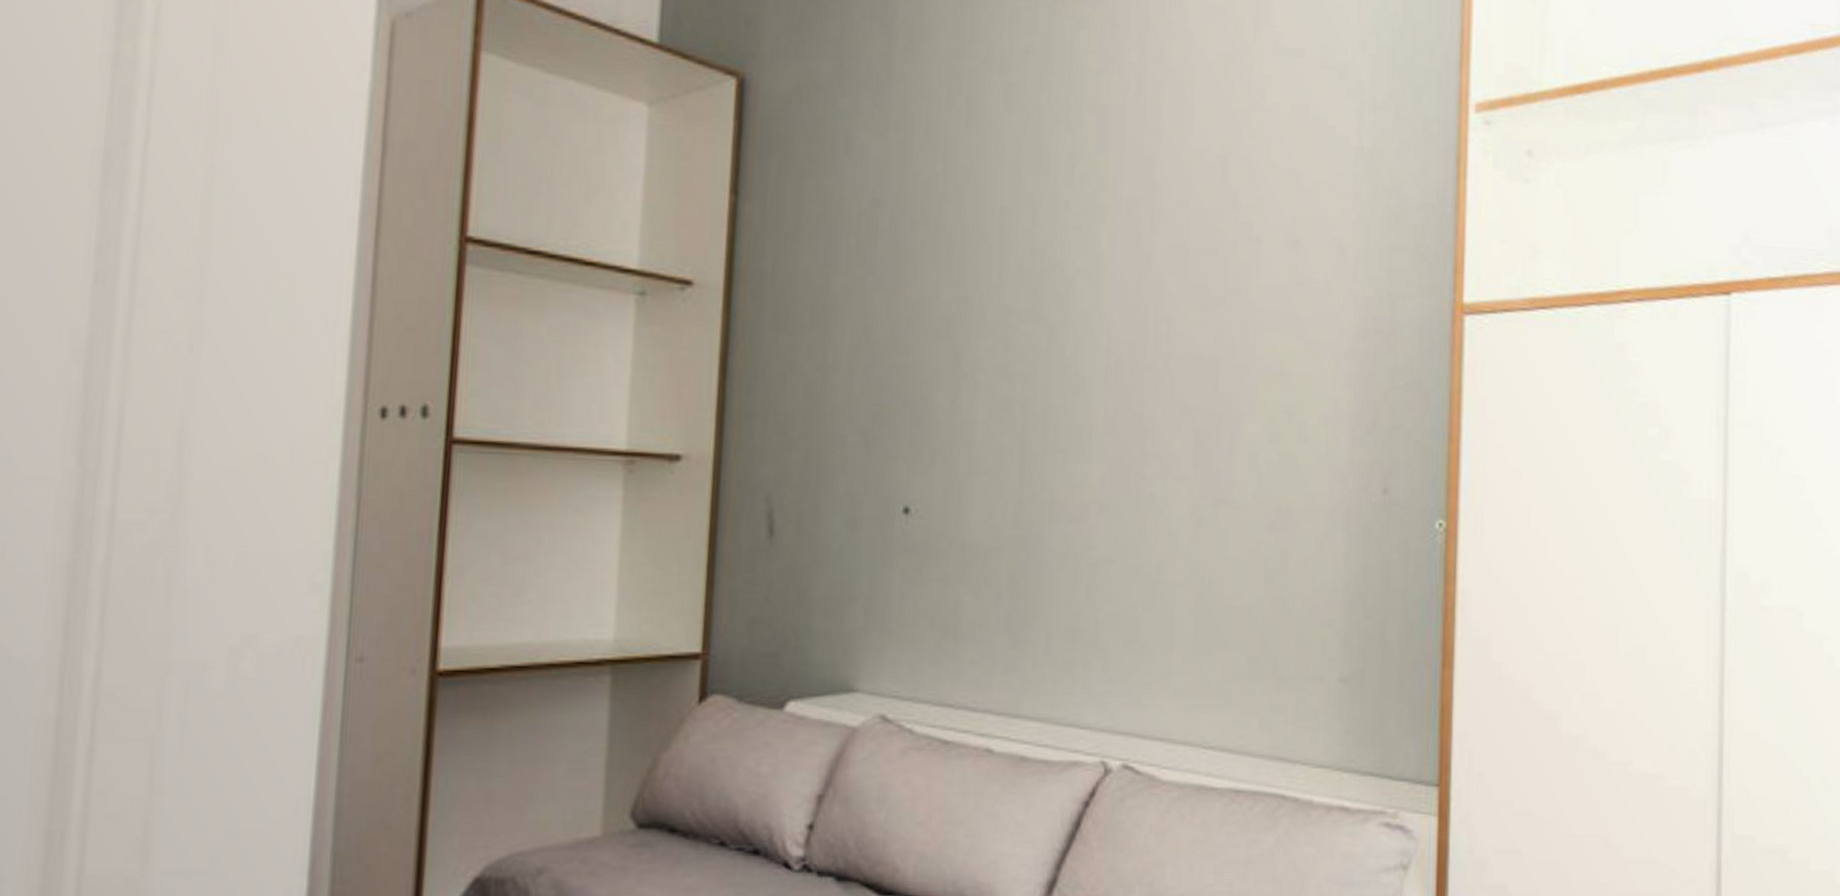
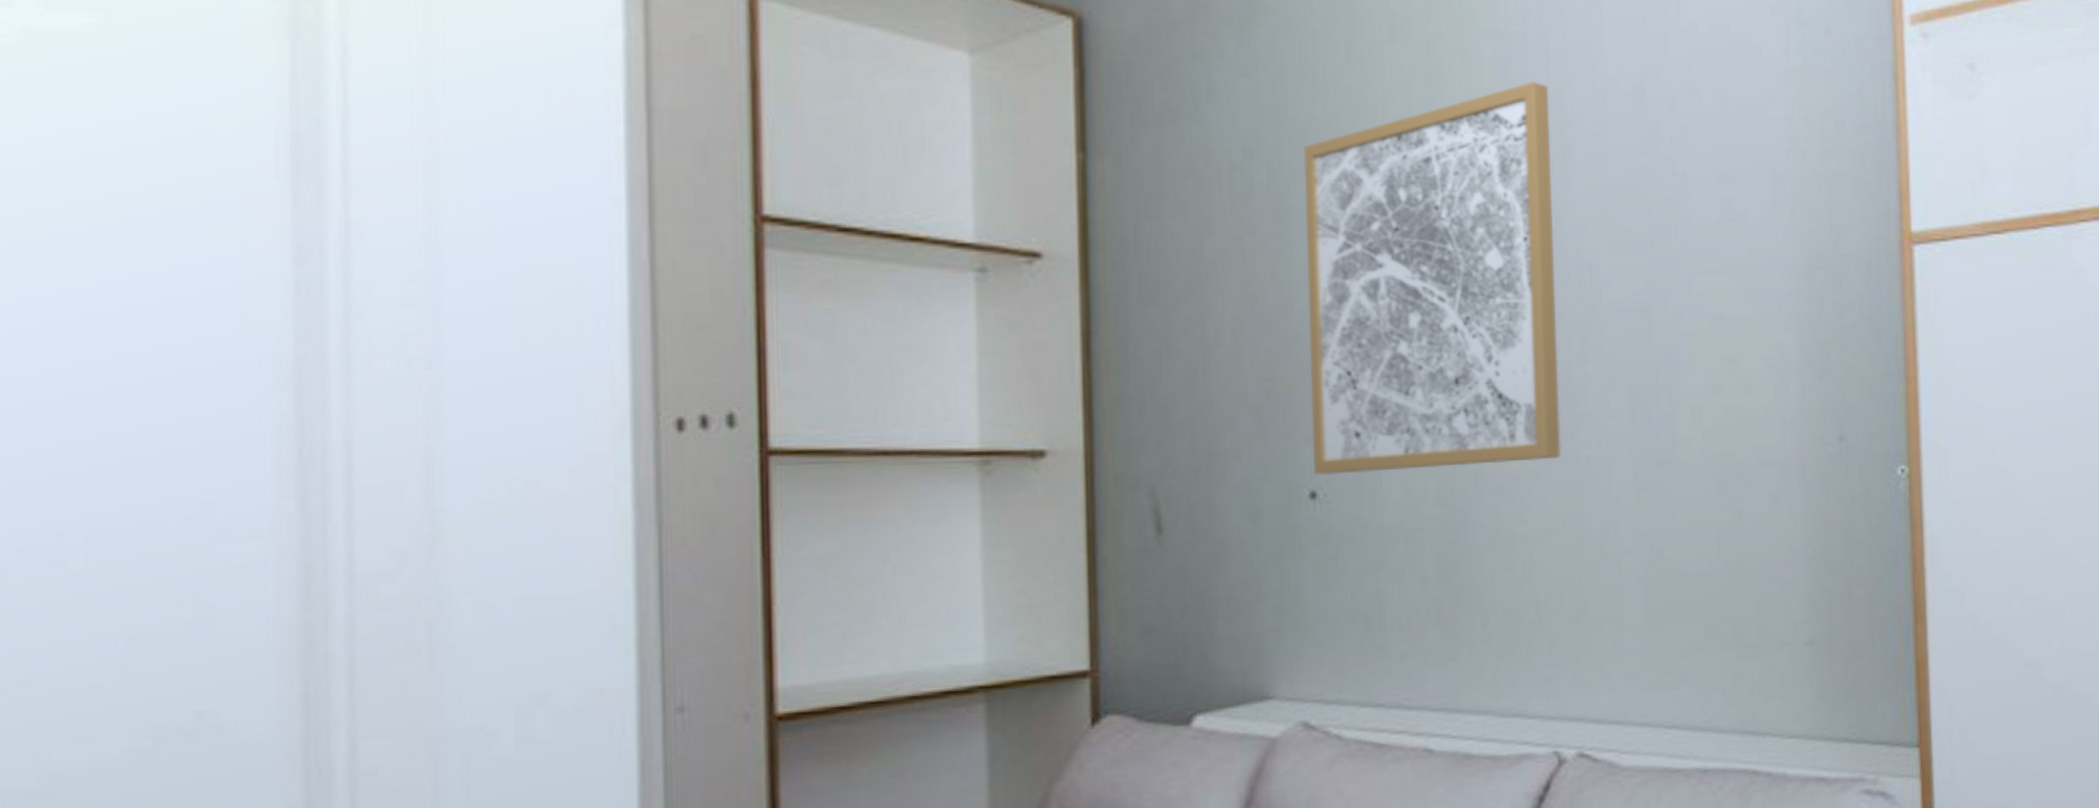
wall art: none [909,150,1142,494] -> present [1304,82,1562,475]

